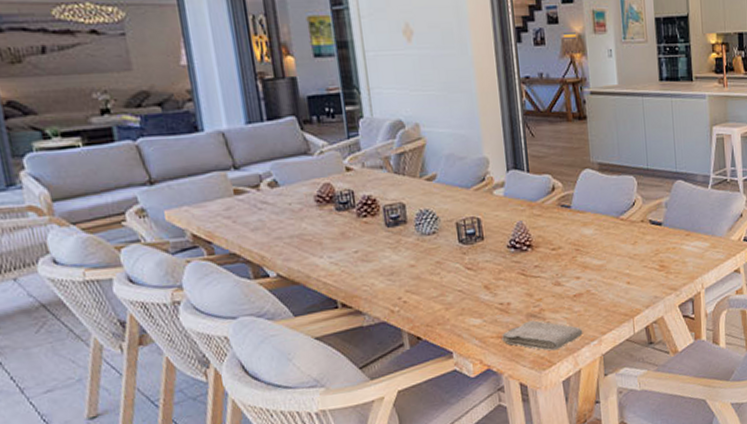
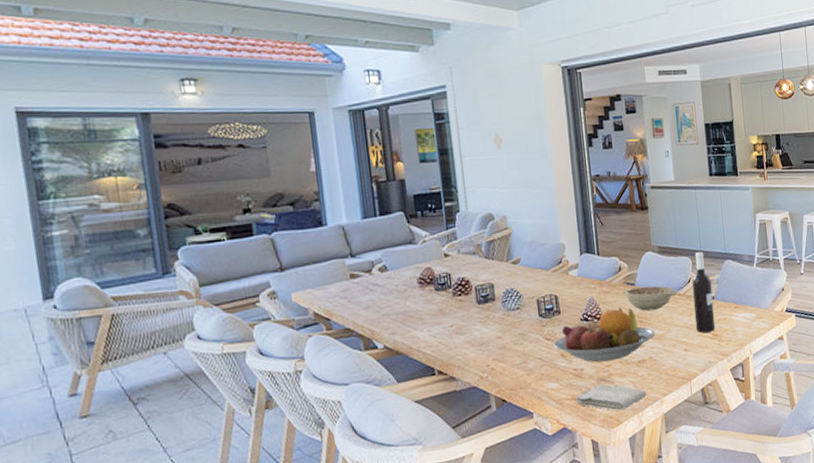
fruit bowl: none [476,233,594,296] -> present [553,307,656,363]
decorative bowl: none [555,209,621,238] -> present [622,286,678,311]
wine bottle: none [637,170,663,264] -> present [692,252,716,333]

